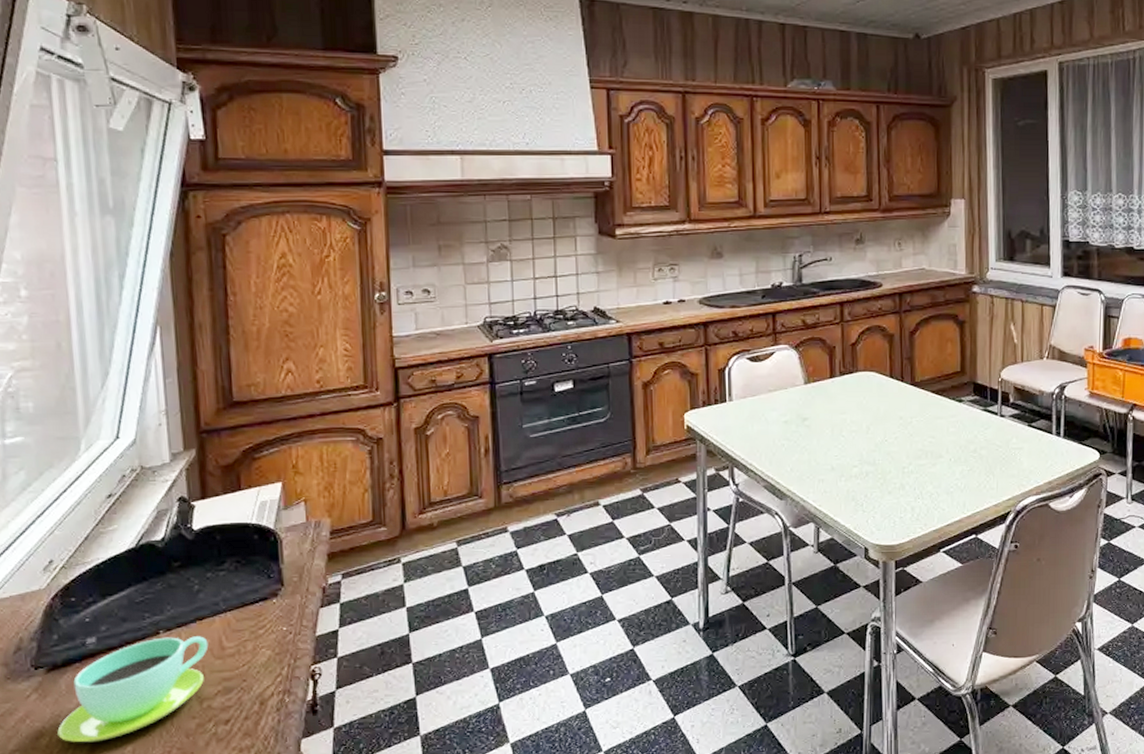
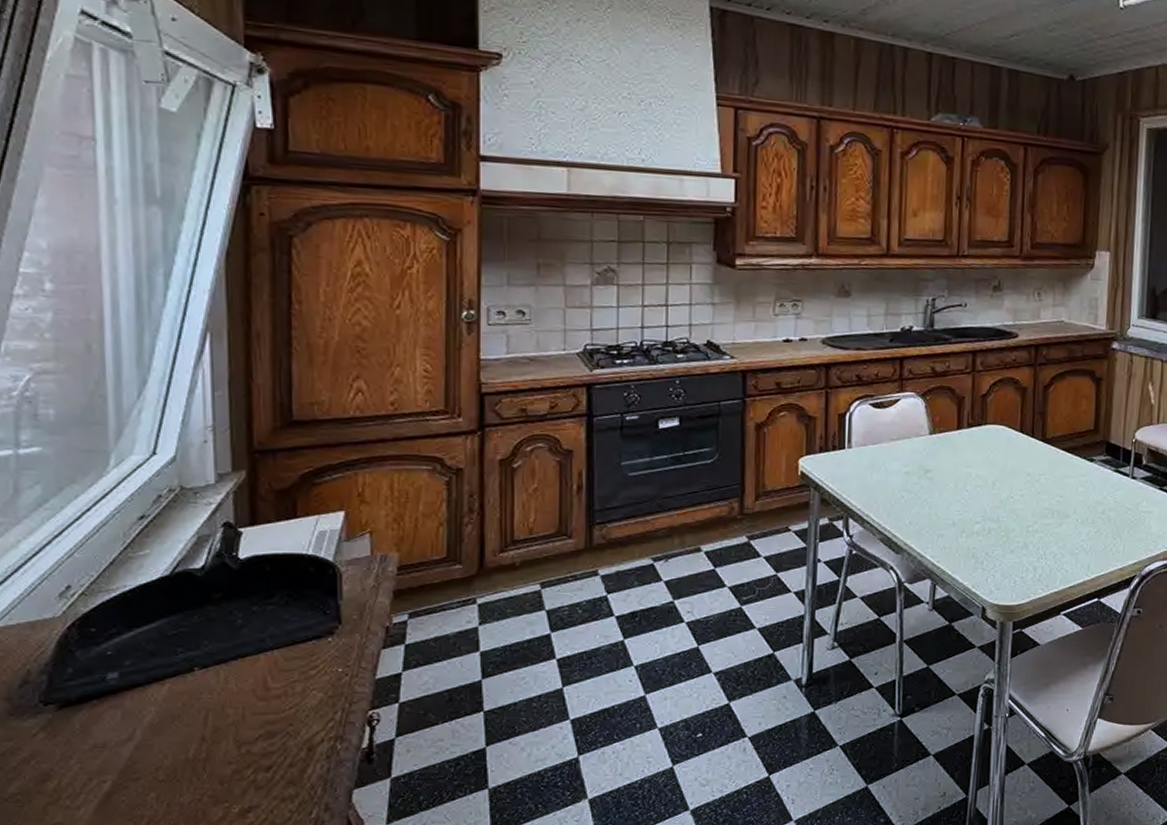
cup: present [57,636,209,743] -> none [68,675,251,788]

